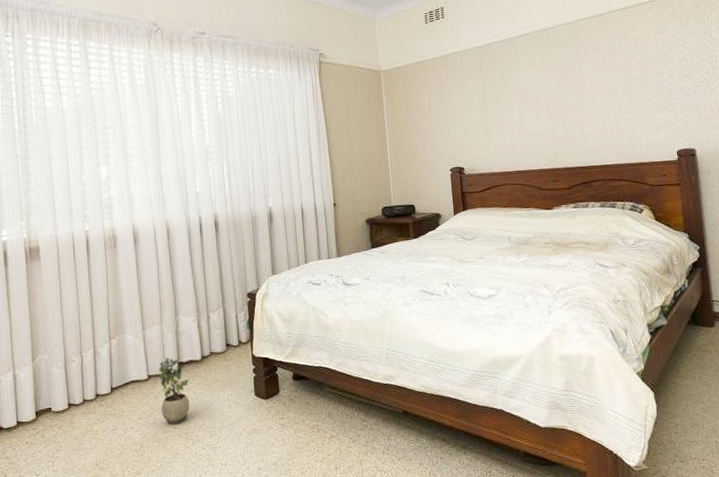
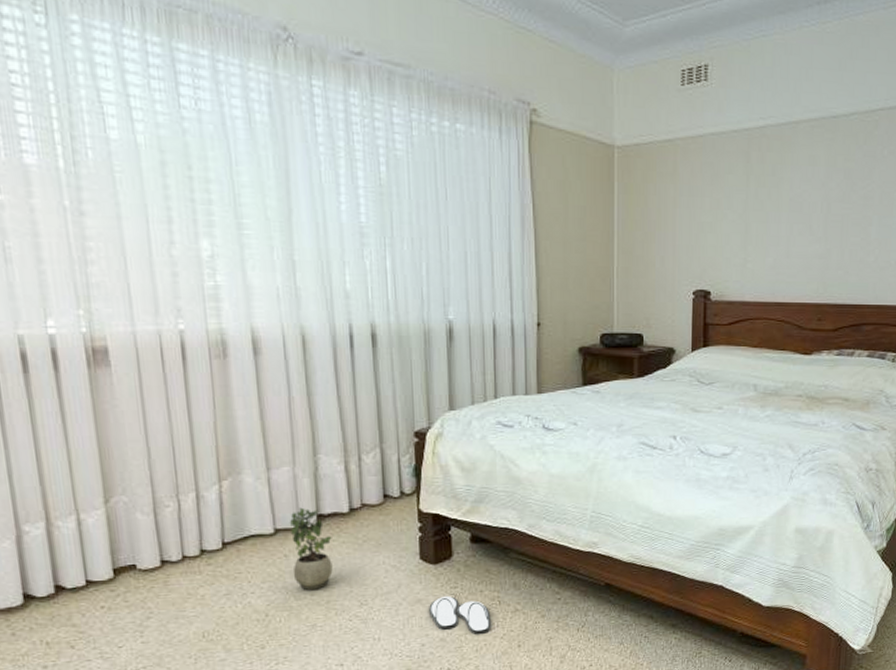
slippers: none [263,425,313,459] -> present [429,595,491,634]

